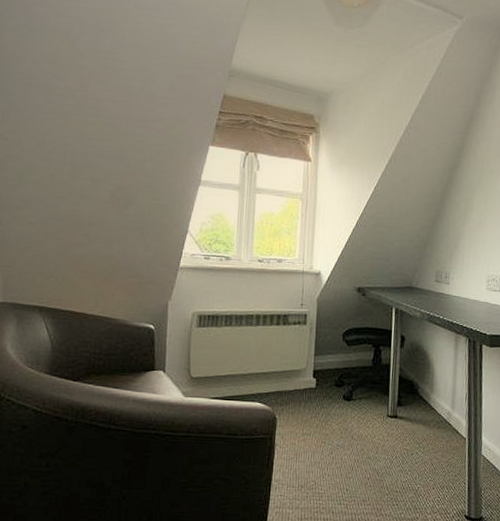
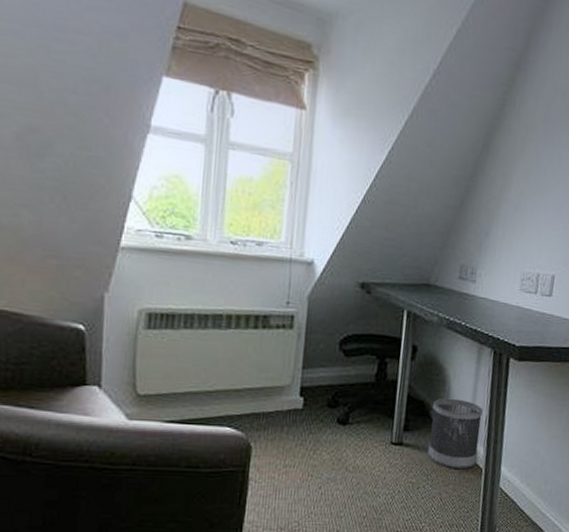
wastebasket: none [418,378,463,438] -> present [427,398,483,469]

